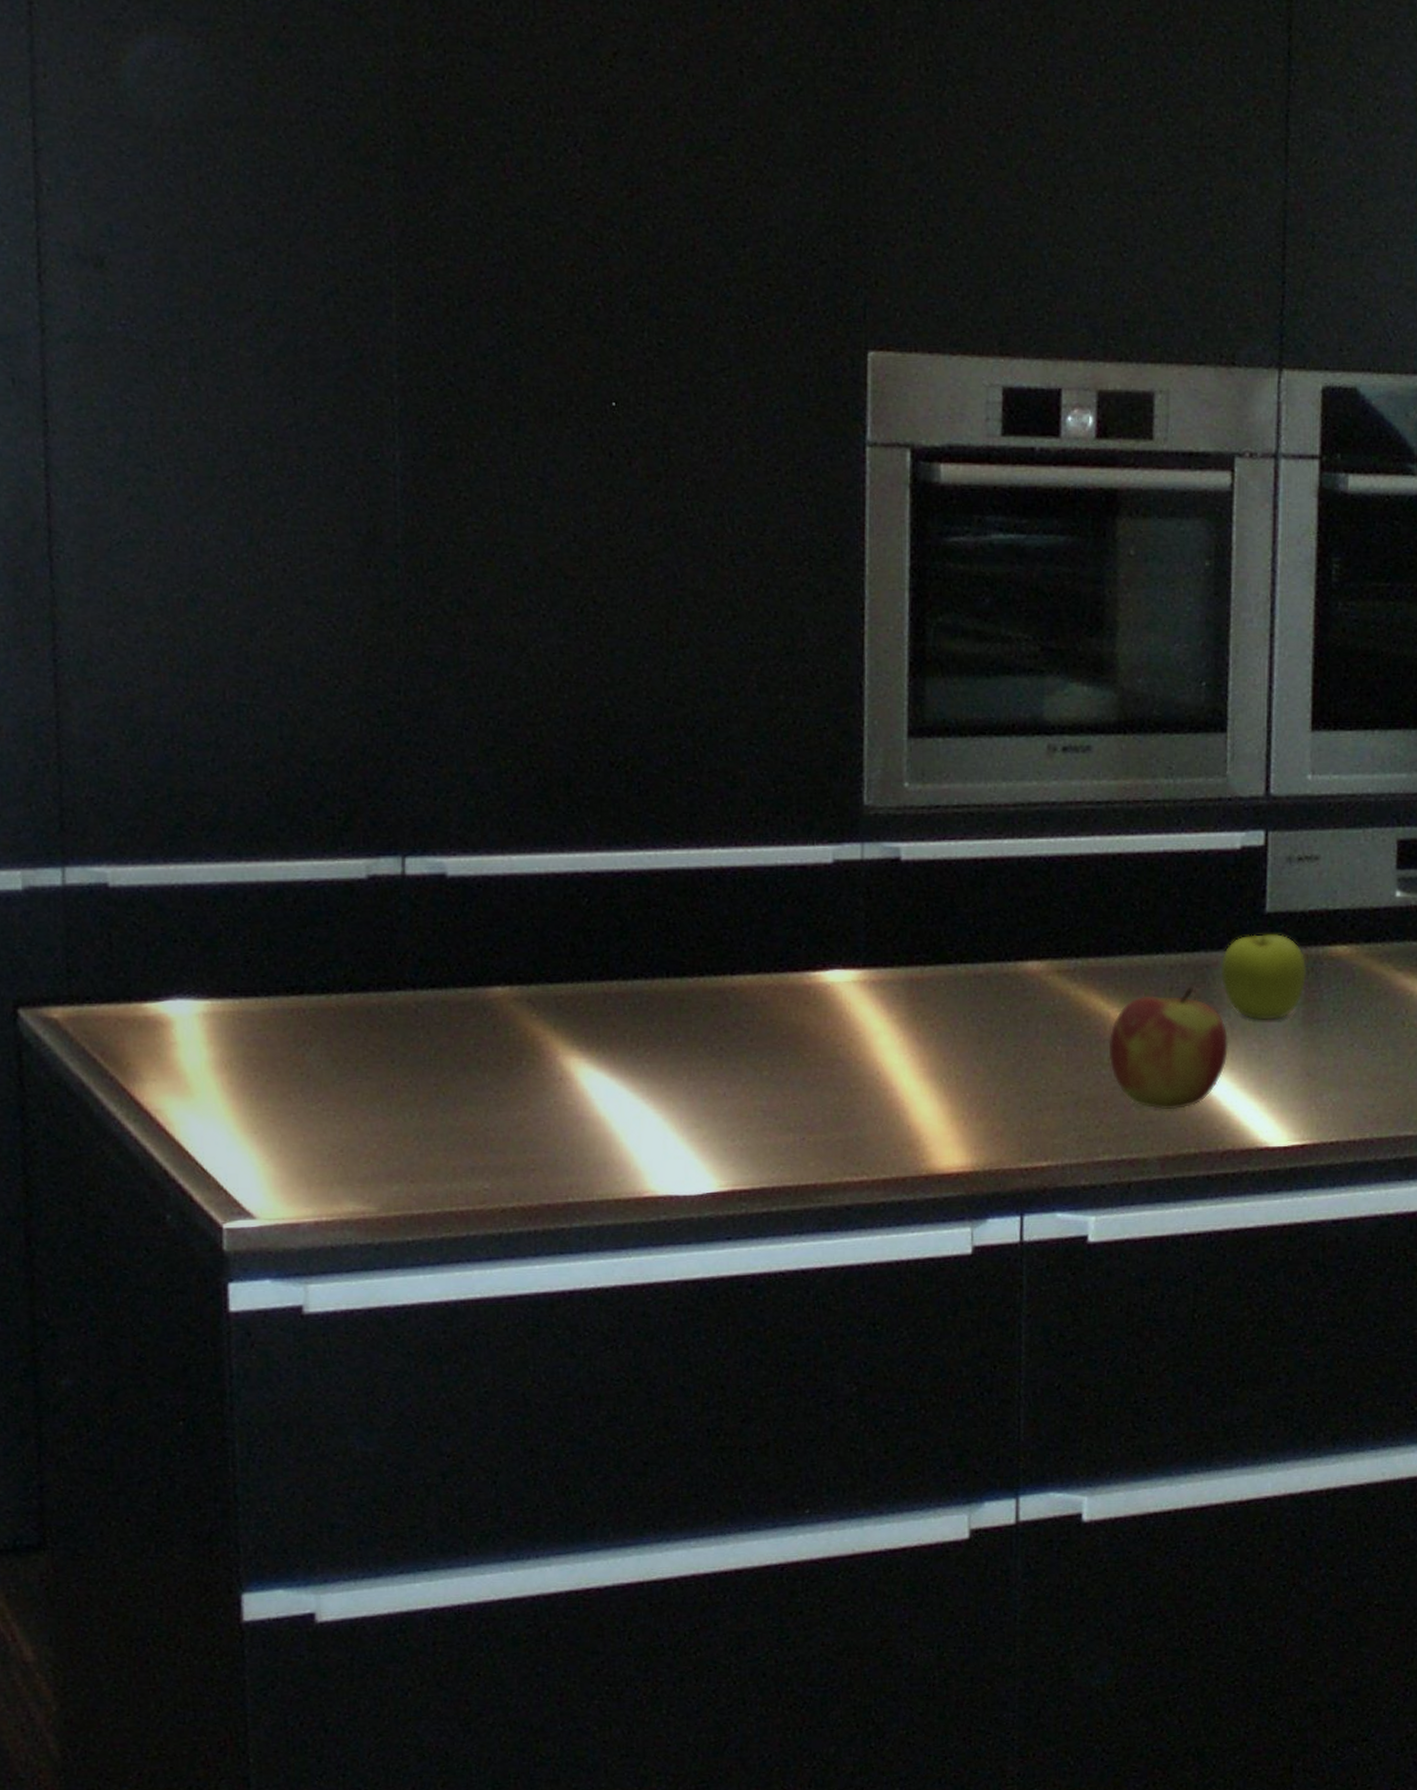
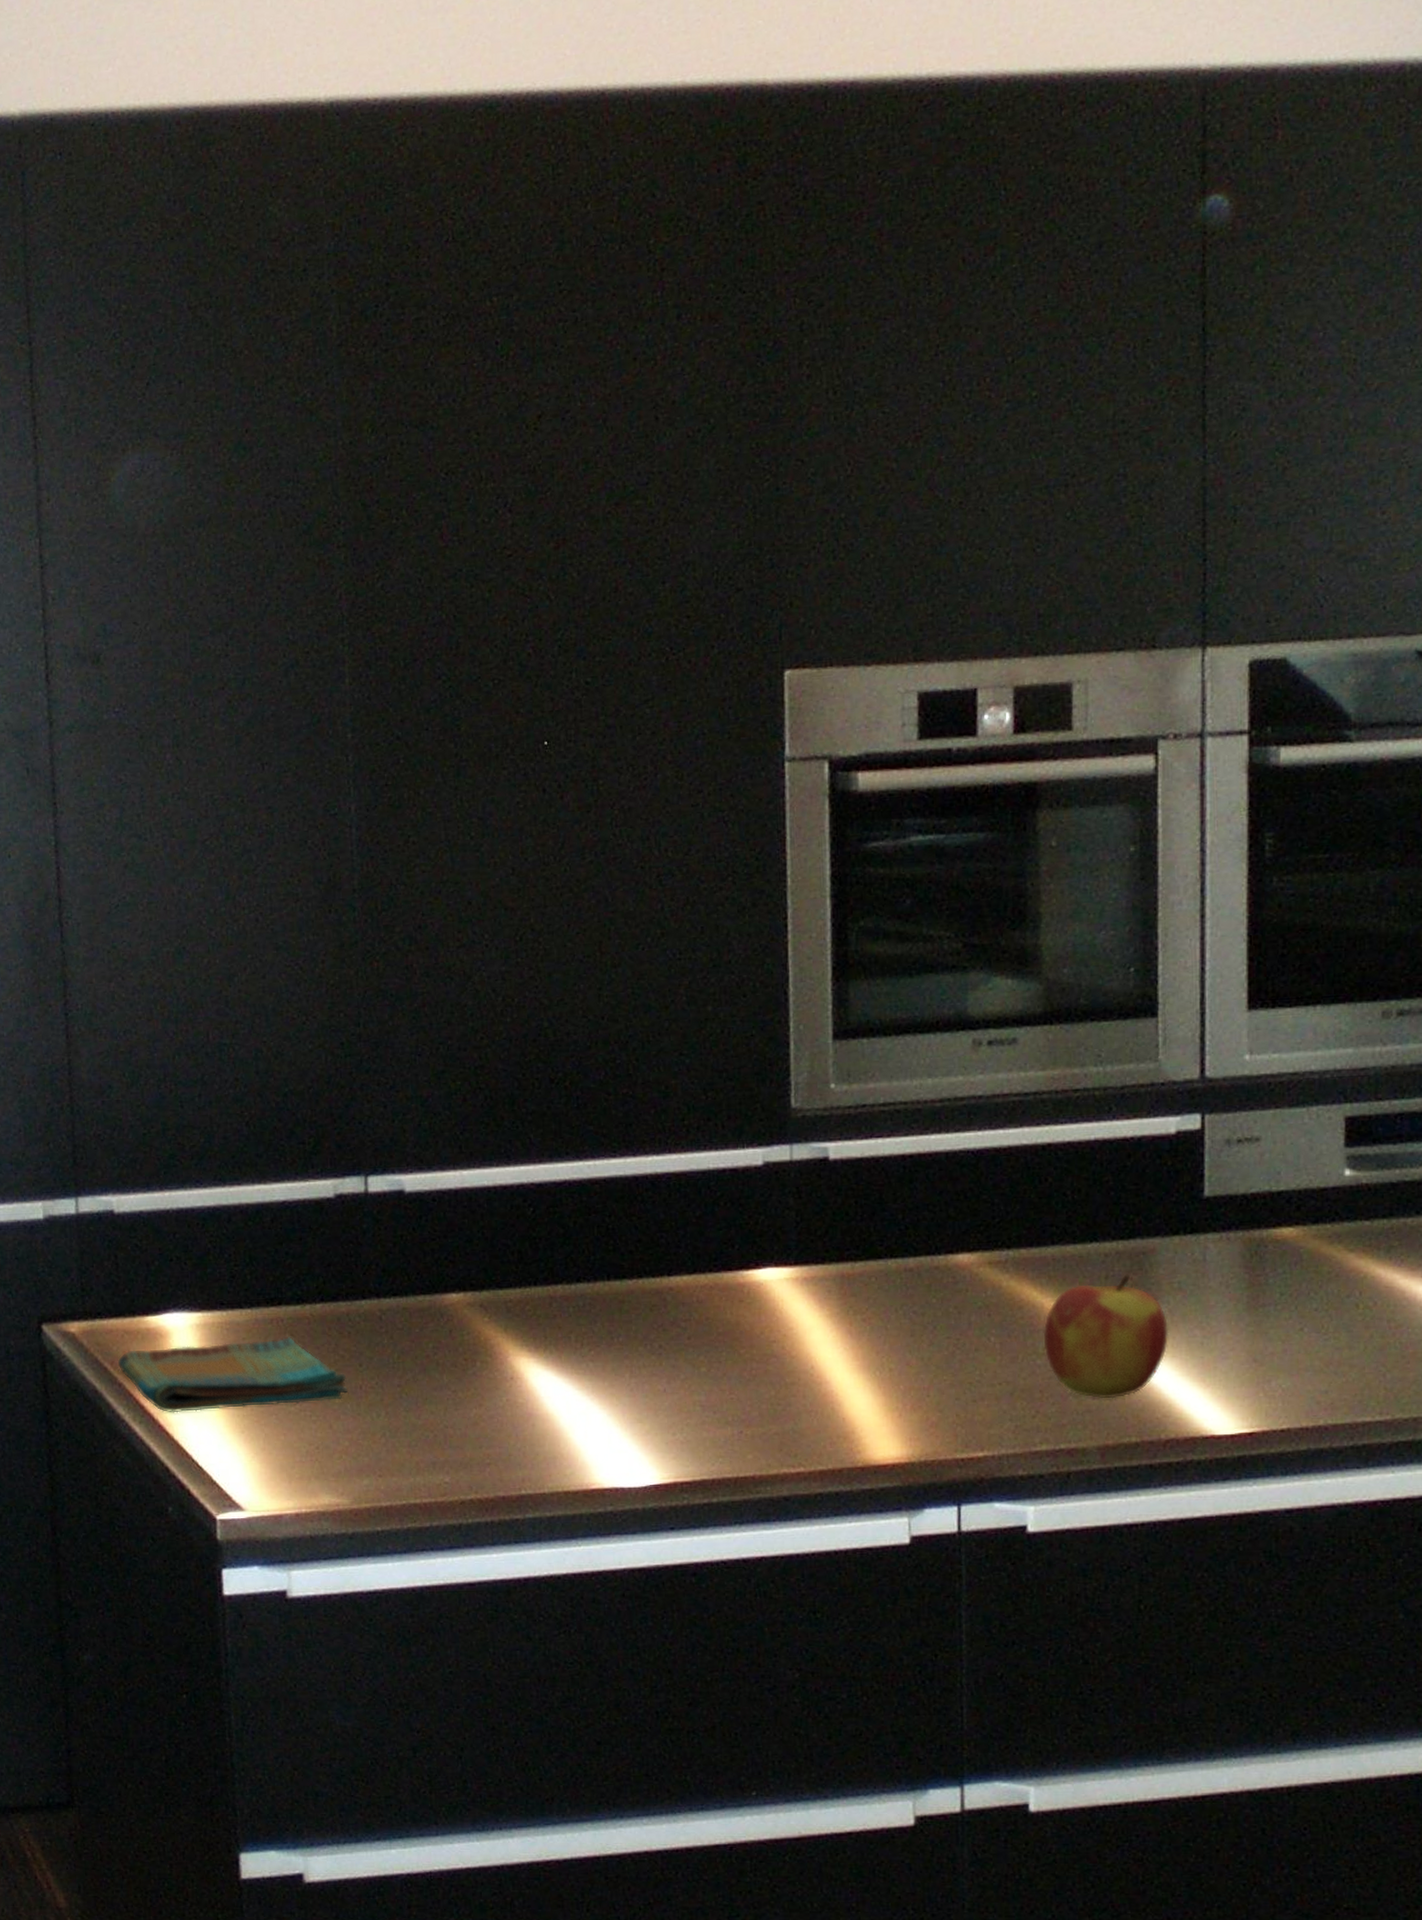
dish towel: none [108,1030,377,1111] -> present [117,1337,348,1413]
fruit: present [1220,934,1307,1020] -> none [1157,1218,1250,1306]

